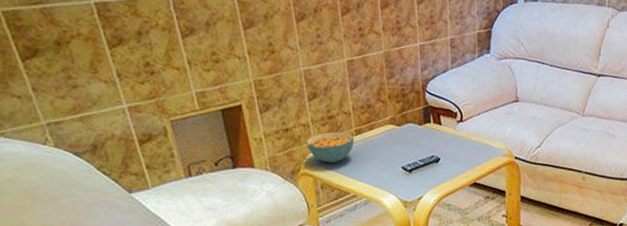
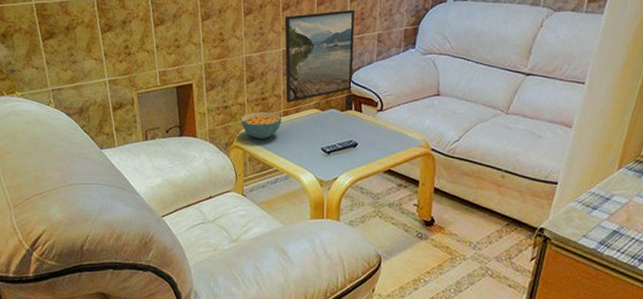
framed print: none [345,12,428,120] -> present [284,9,355,103]

